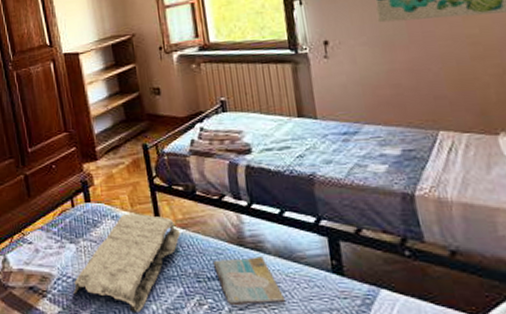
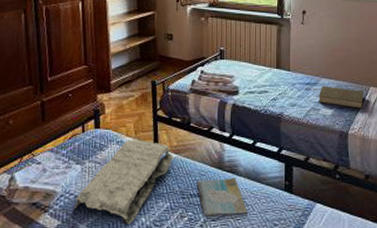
book: none [362,134,432,162] -> present [318,85,364,109]

